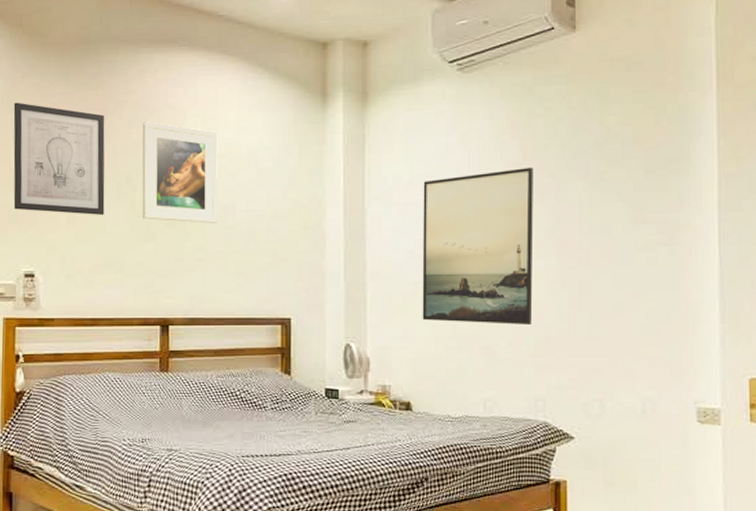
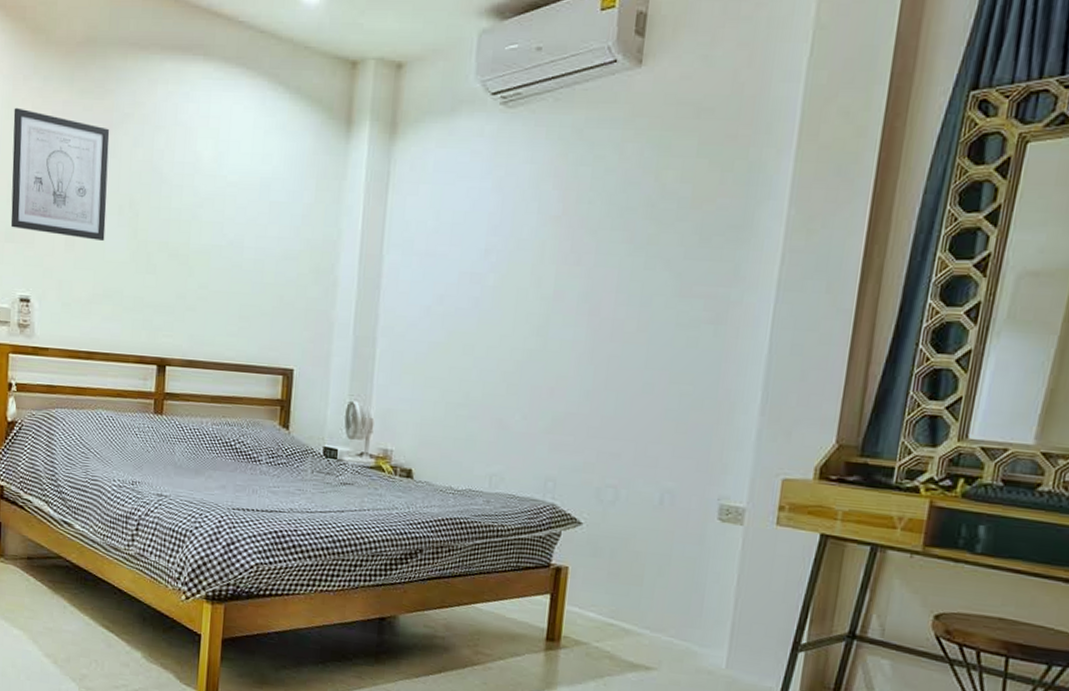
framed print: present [142,122,218,223] -> none [144,140,230,259]
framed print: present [422,167,533,326] -> none [433,222,573,400]

